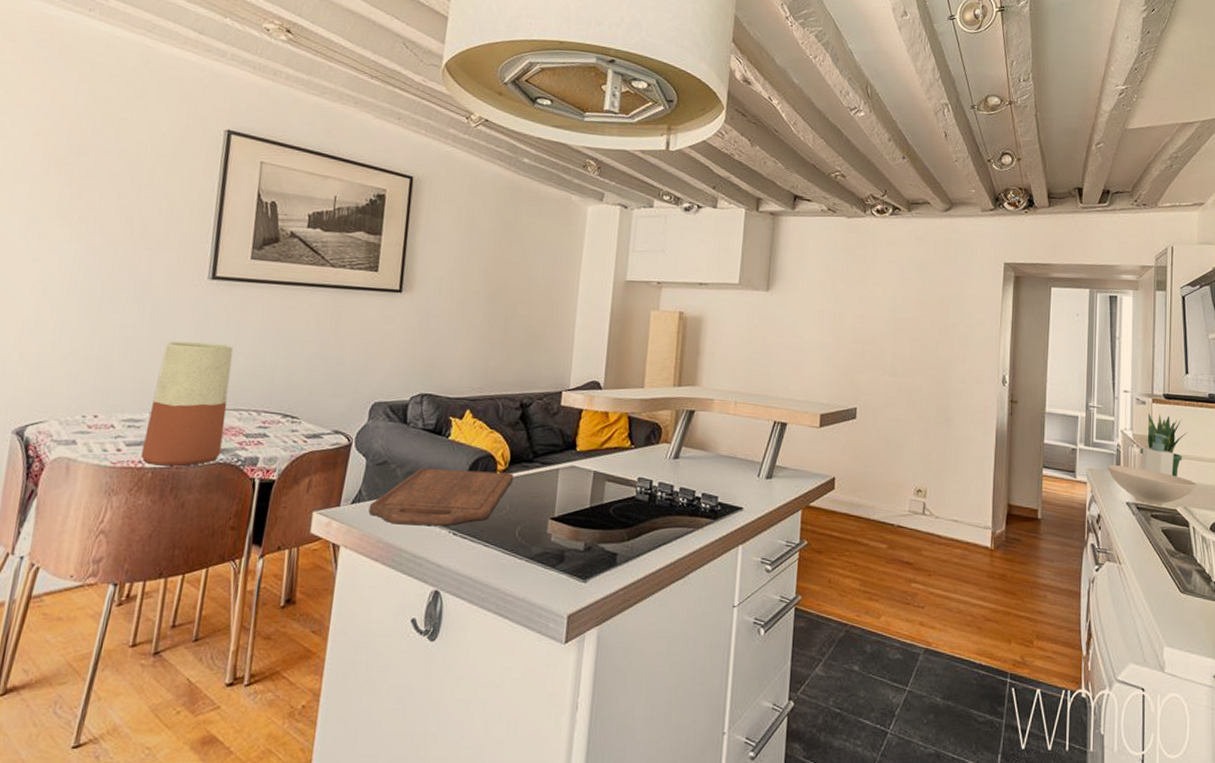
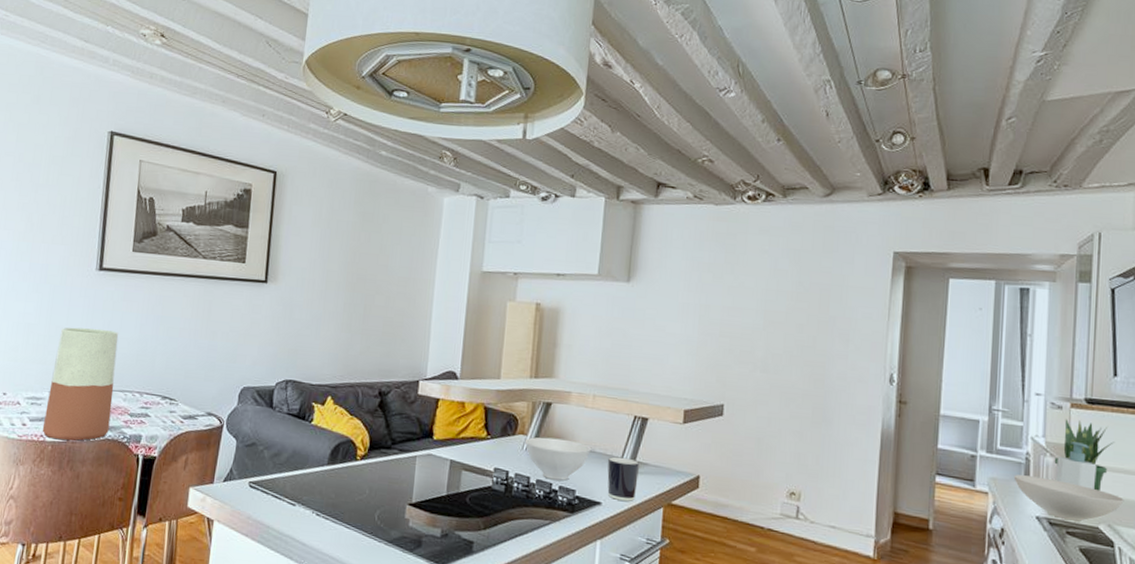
cutting board: present [368,467,514,527] -> none [239,450,373,507]
bowl: none [668,445,733,488] -> present [525,437,591,481]
mug: none [748,461,780,505] -> present [607,456,641,501]

